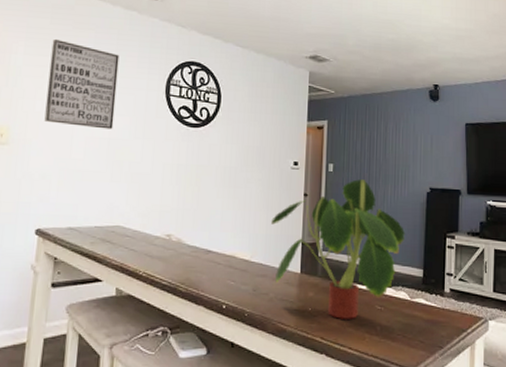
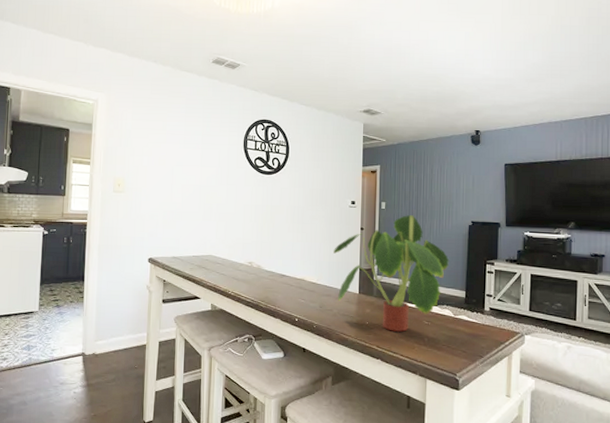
wall art: present [44,38,120,130] -> none [150,106,206,178]

